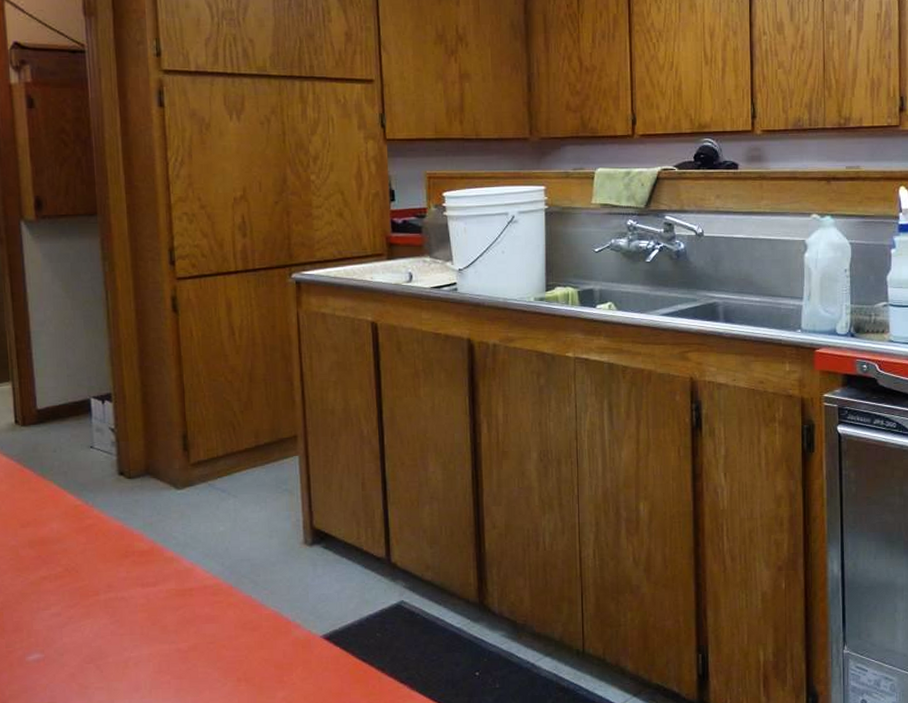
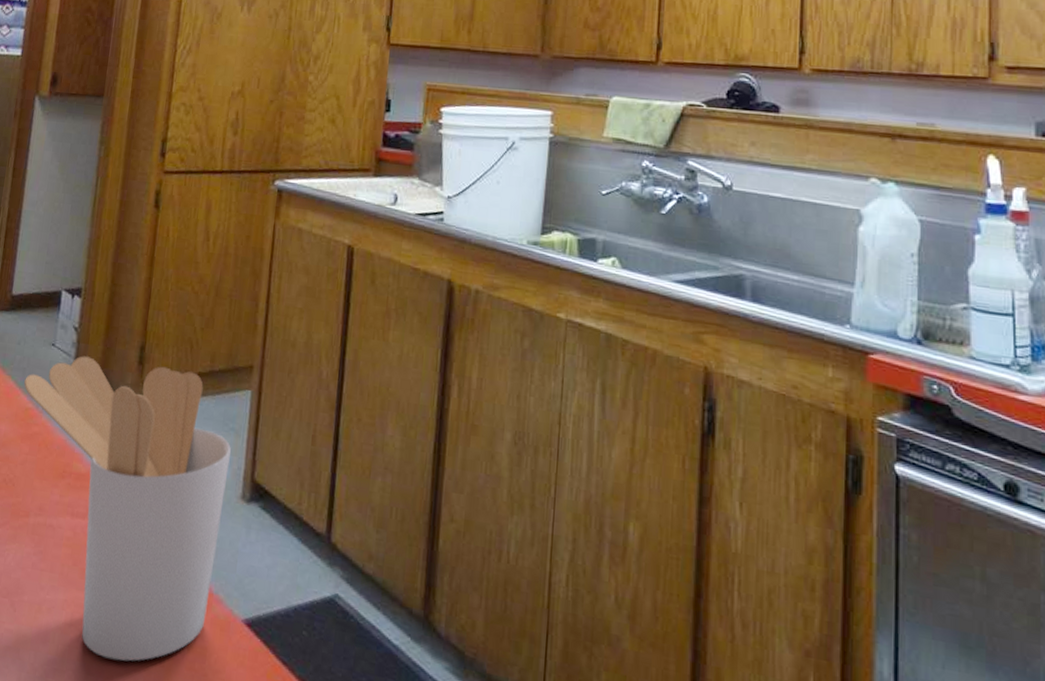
utensil holder: none [68,449,288,690] -> present [24,356,231,662]

